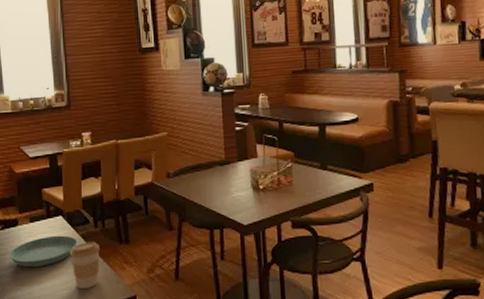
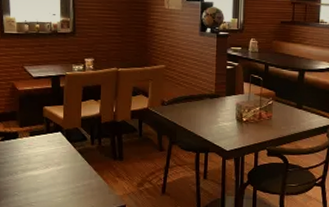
saucer: present [10,235,78,267] -> none [9,149,75,176]
coffee cup: present [69,241,101,290] -> none [66,156,96,198]

